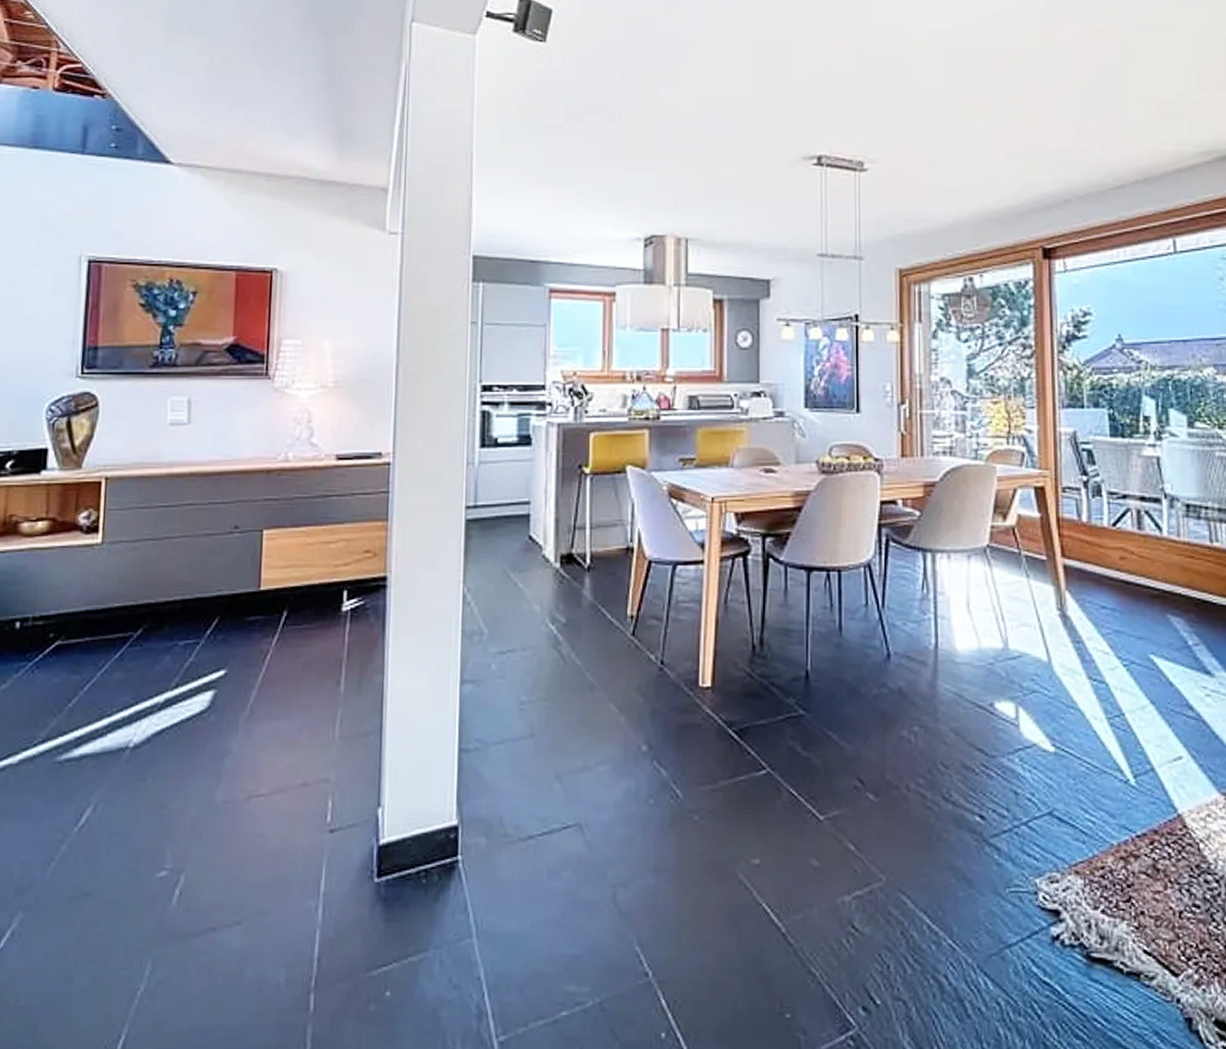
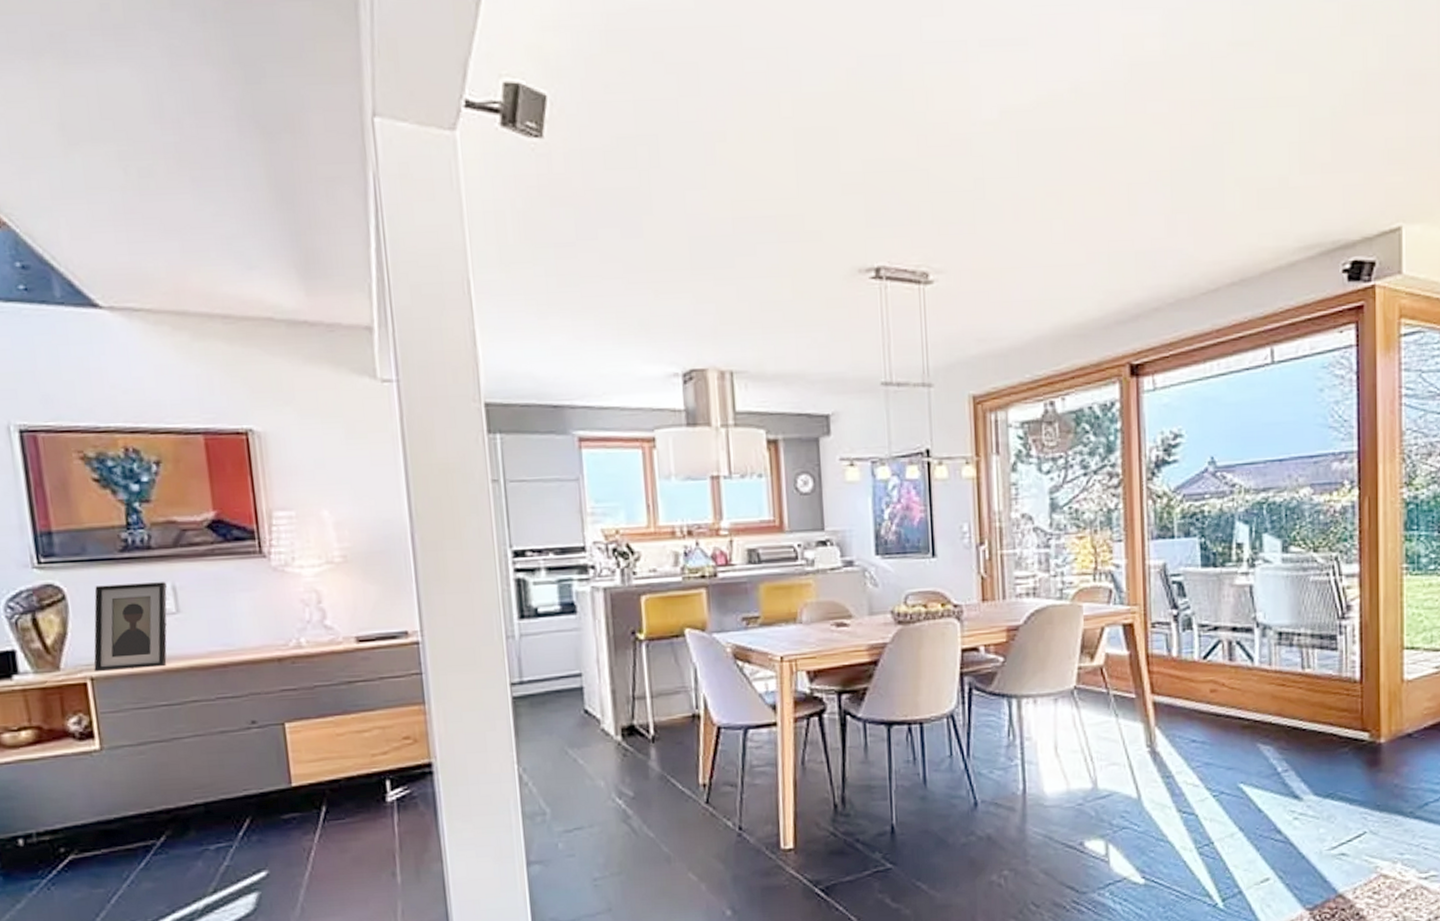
picture frame: none [110,396,184,473] -> present [93,582,168,672]

